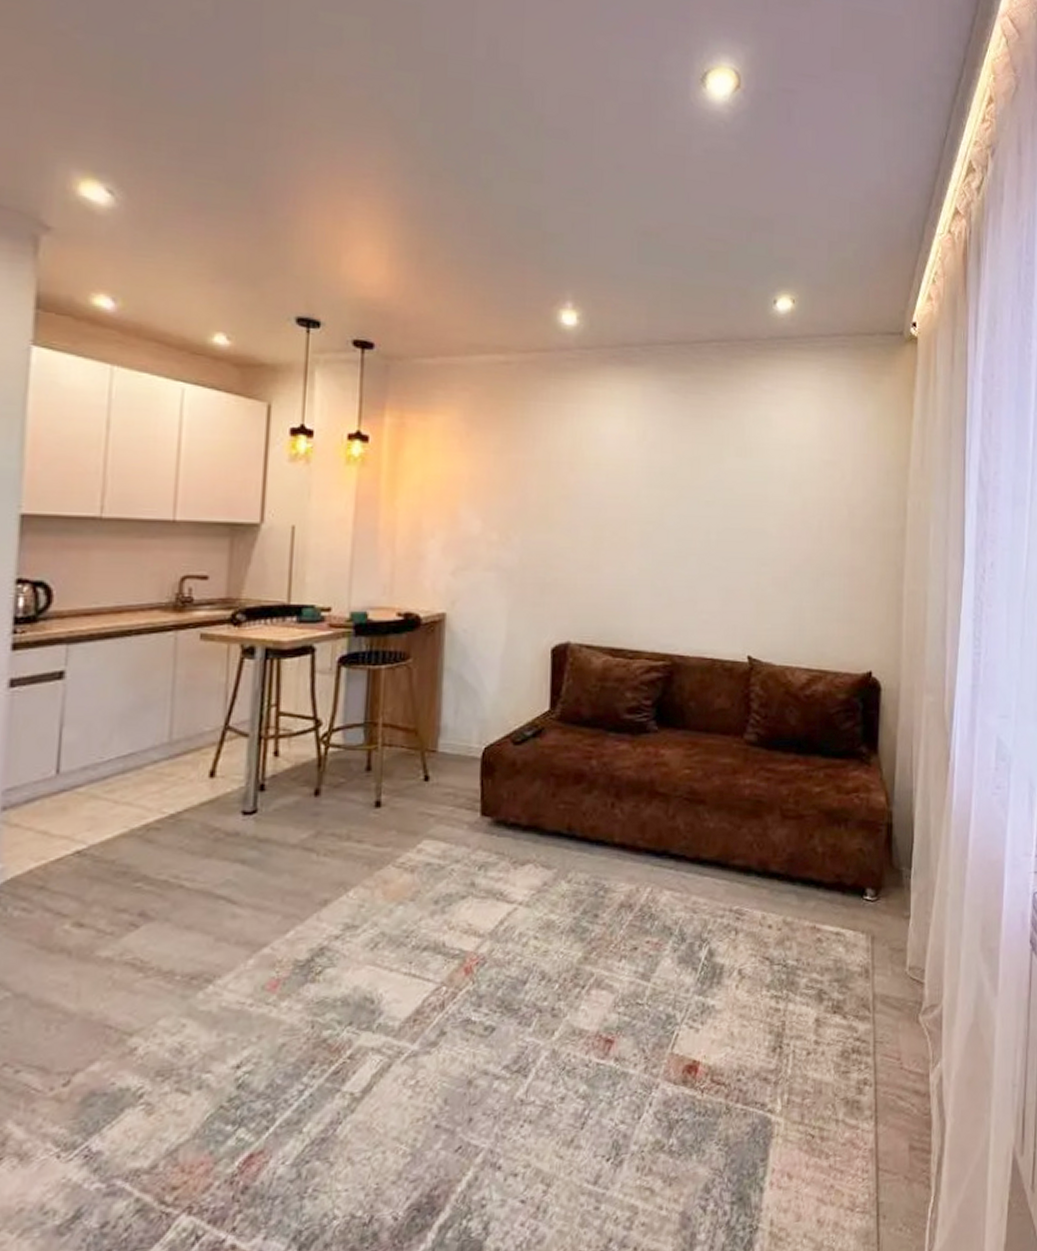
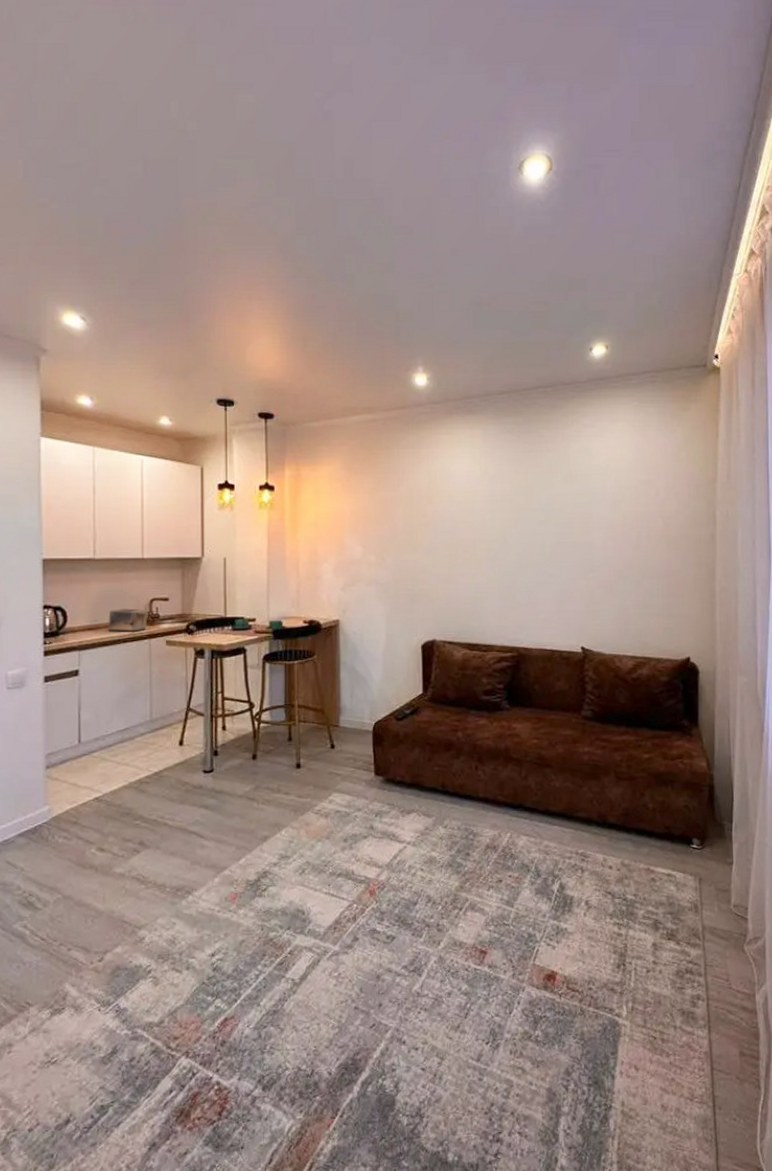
toaster: none [115,587,177,622] -> present [108,608,148,633]

